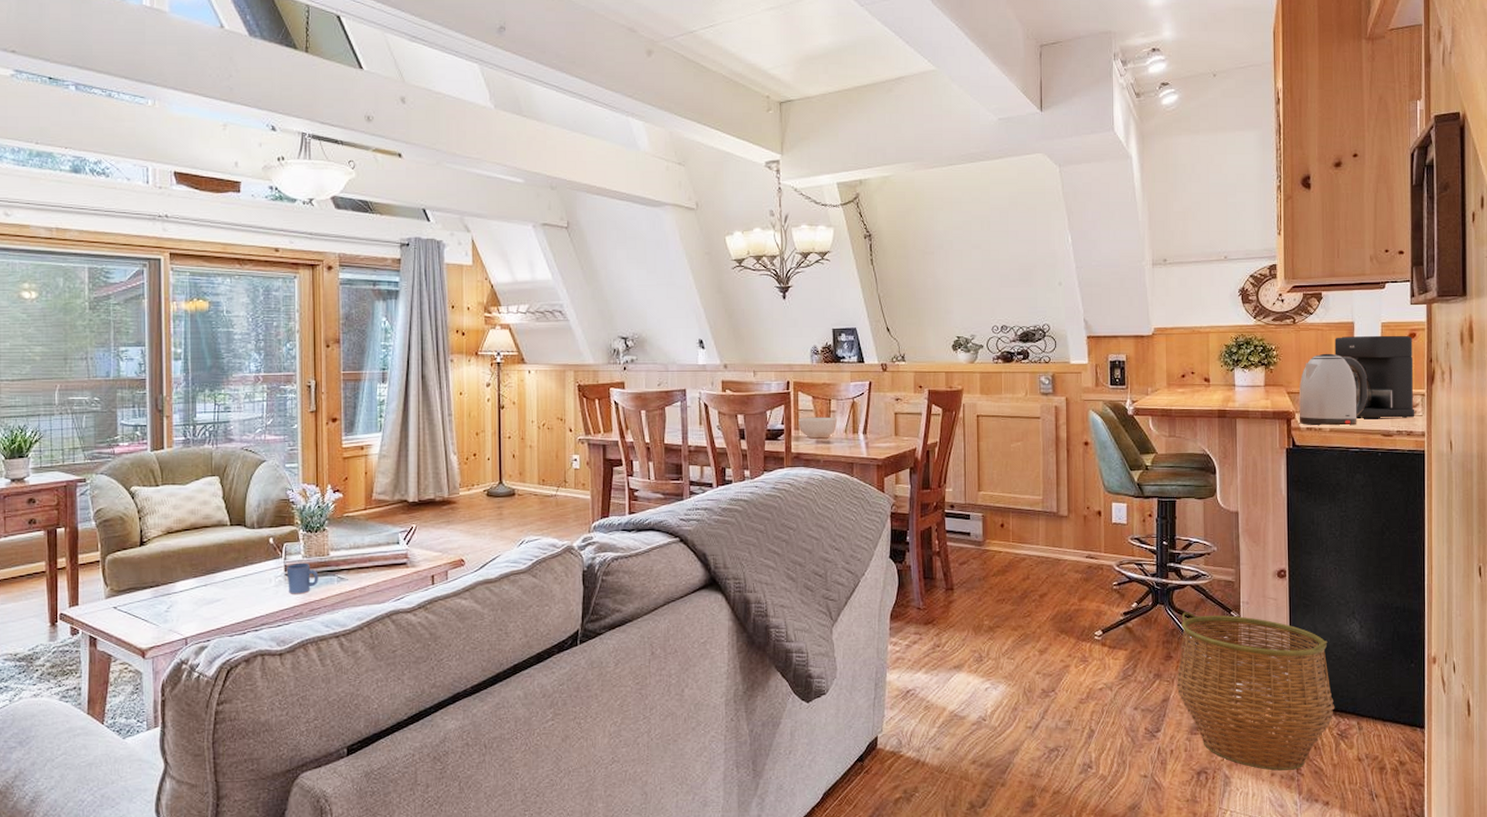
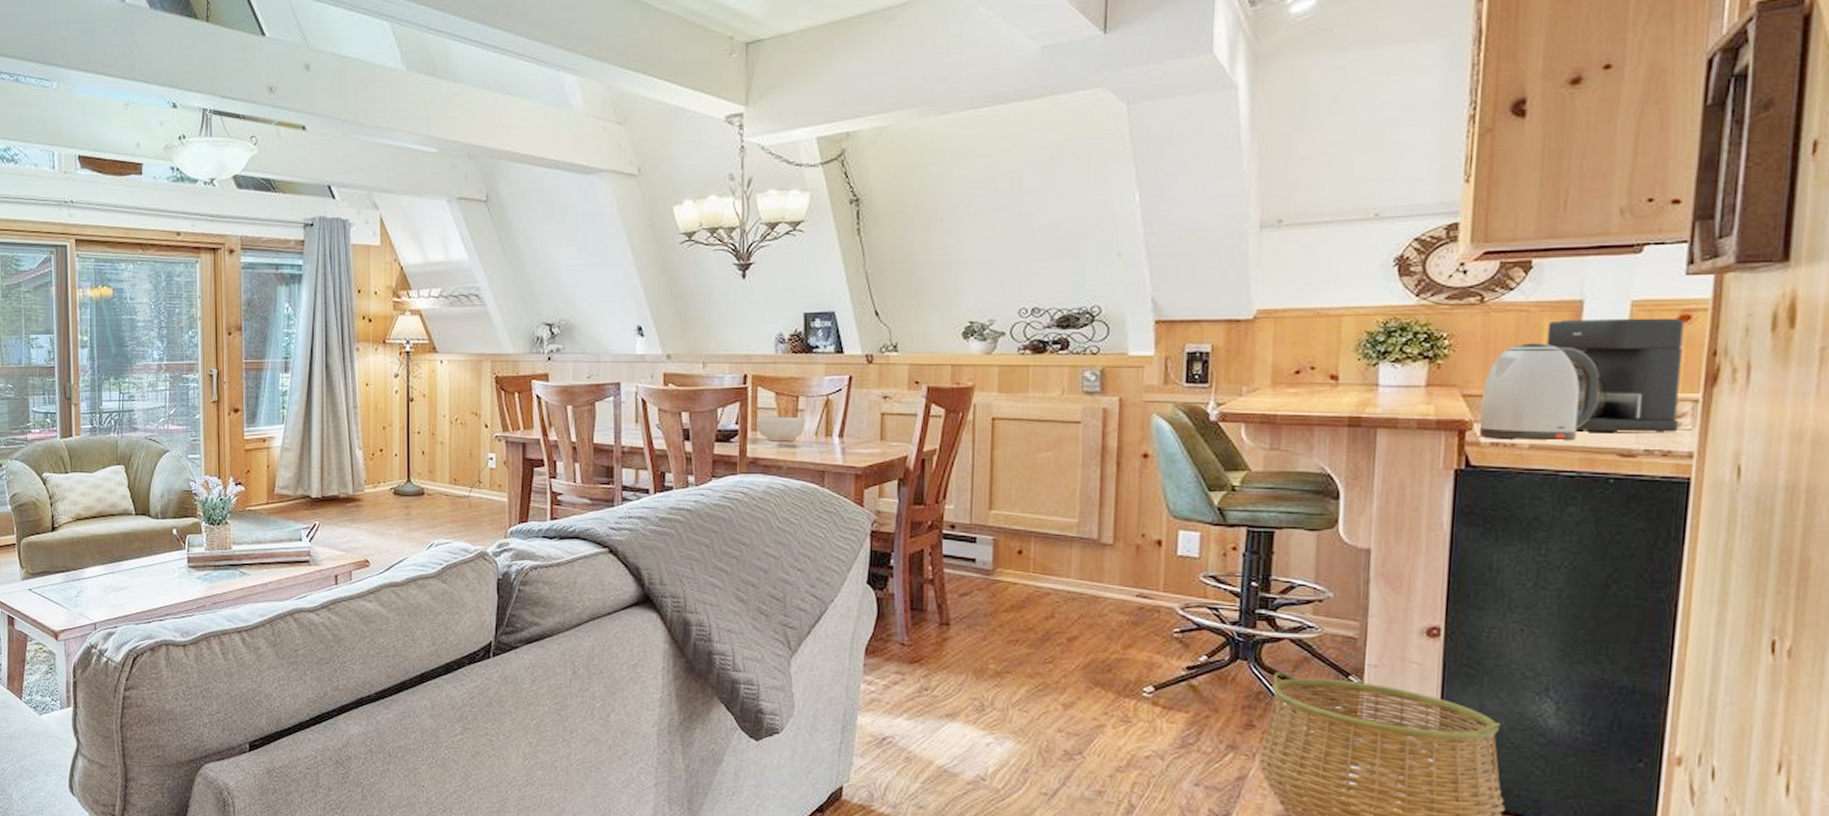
mug: present [286,562,319,596] -> none [189,555,221,588]

